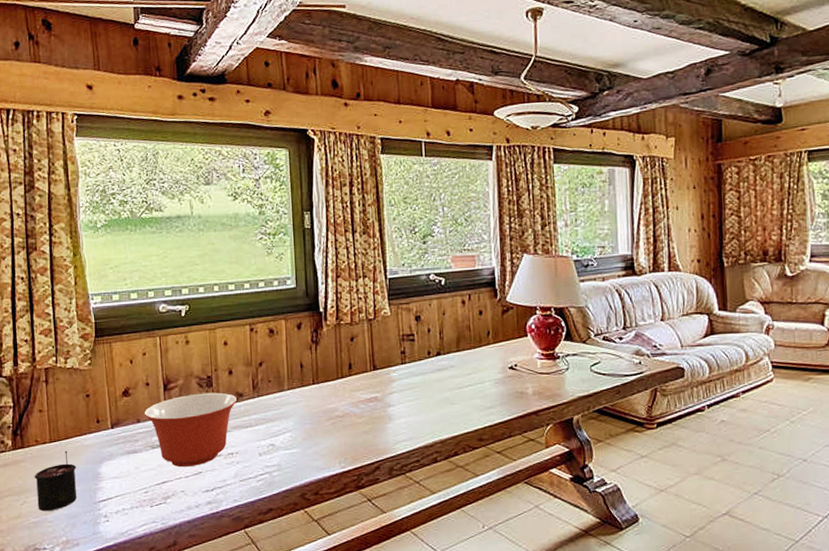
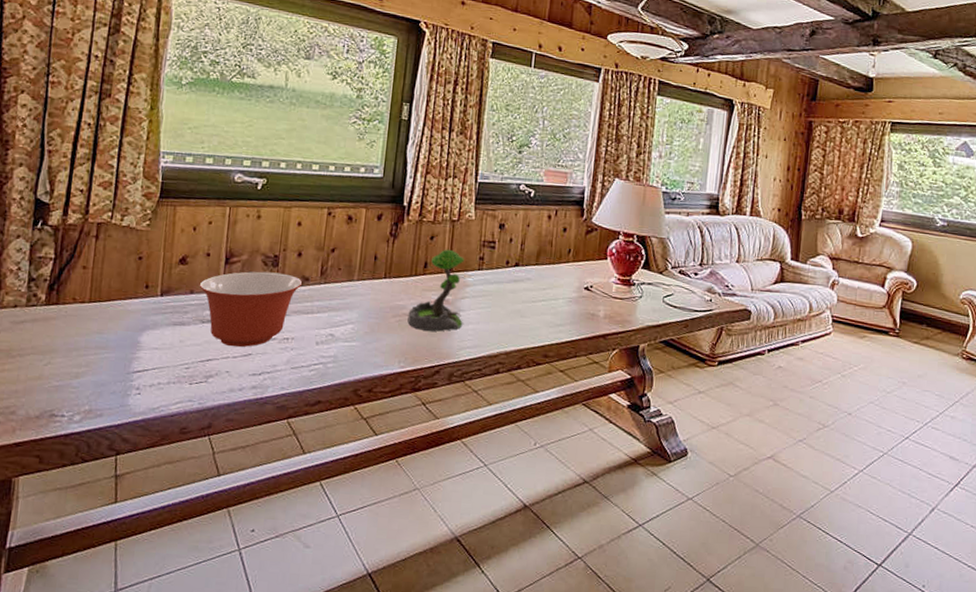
candle: present [34,450,77,511] -> none [63,313,115,376]
plant: none [341,348,395,430] -> present [407,249,465,332]

